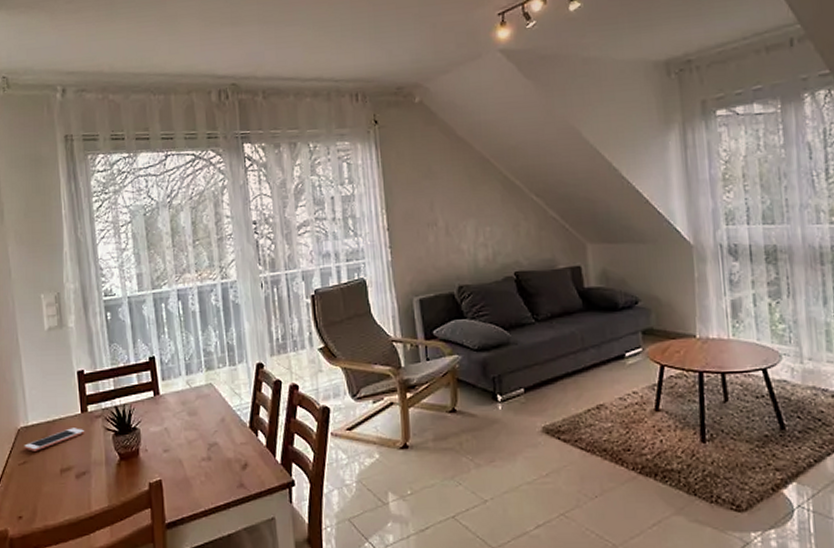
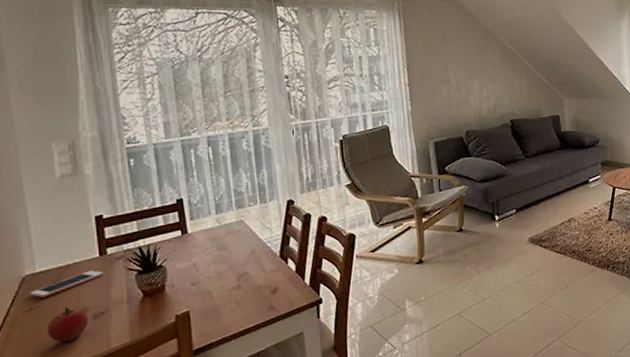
apple: none [38,462,73,500] -> present [47,306,89,343]

